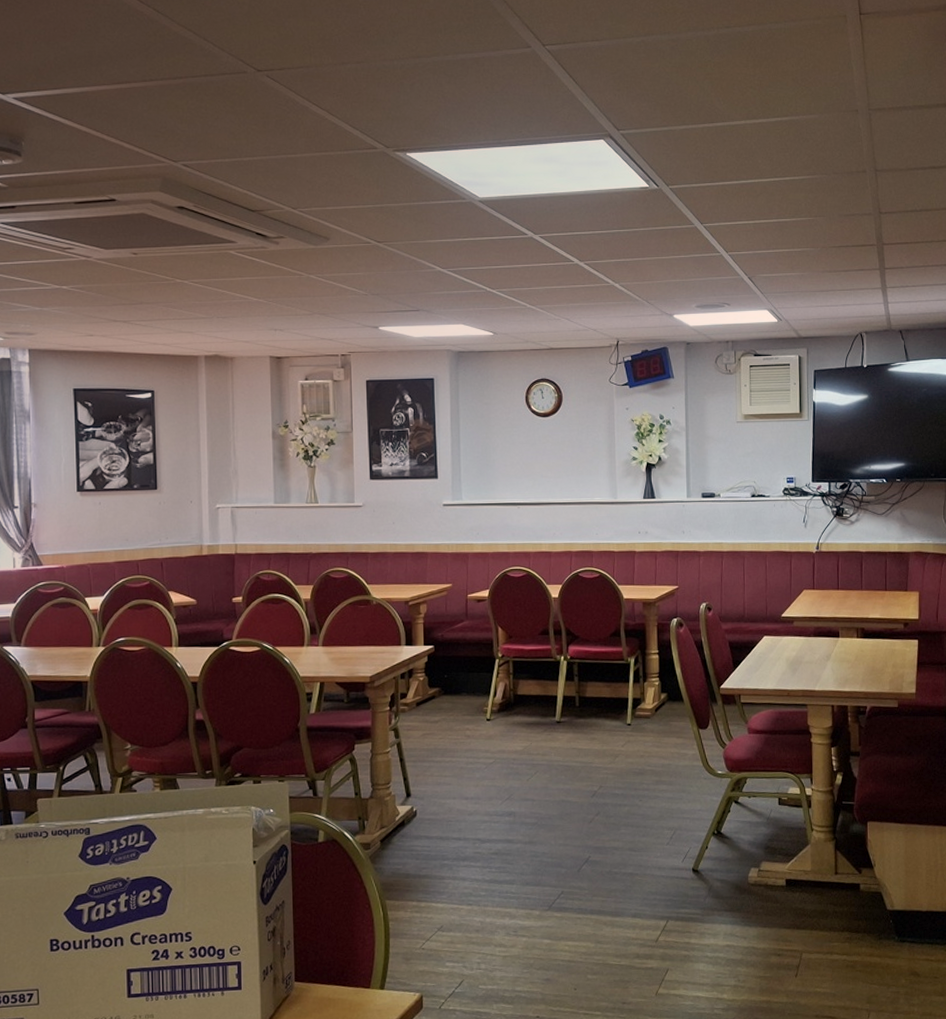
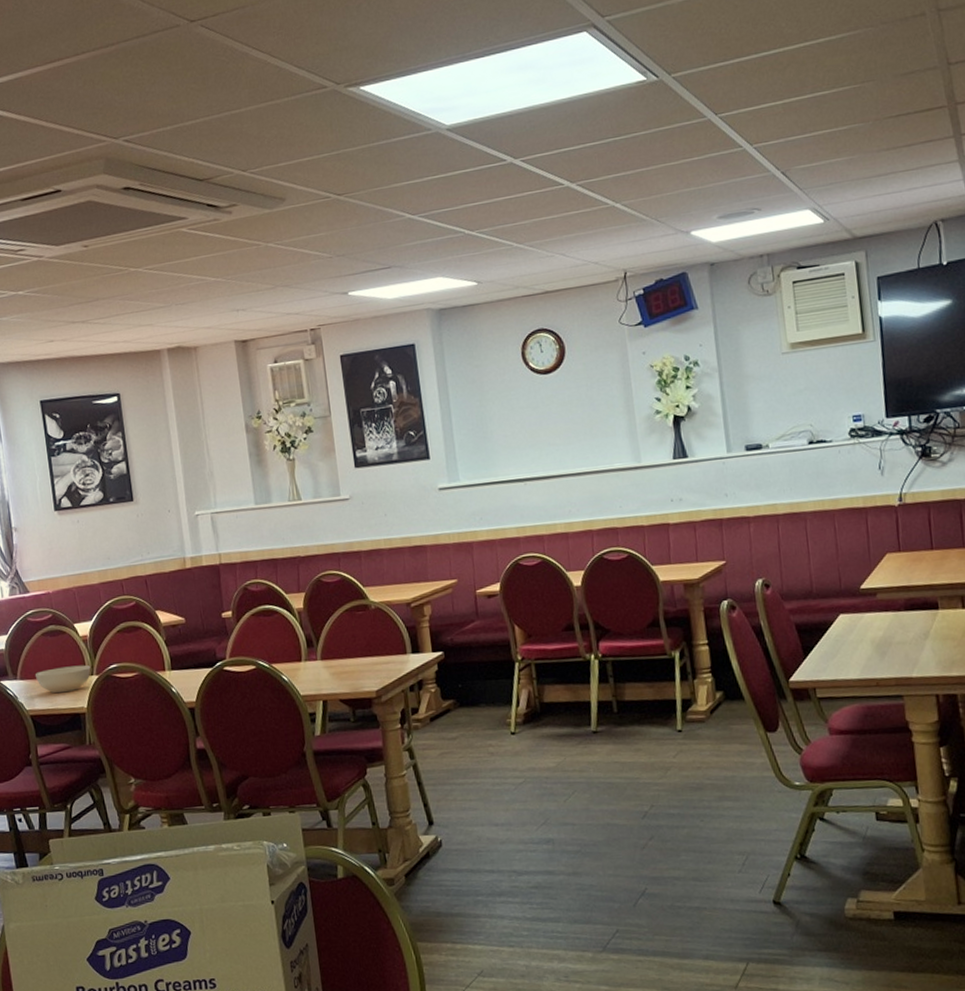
bowl: none [39,636,98,662] -> present [34,665,91,694]

